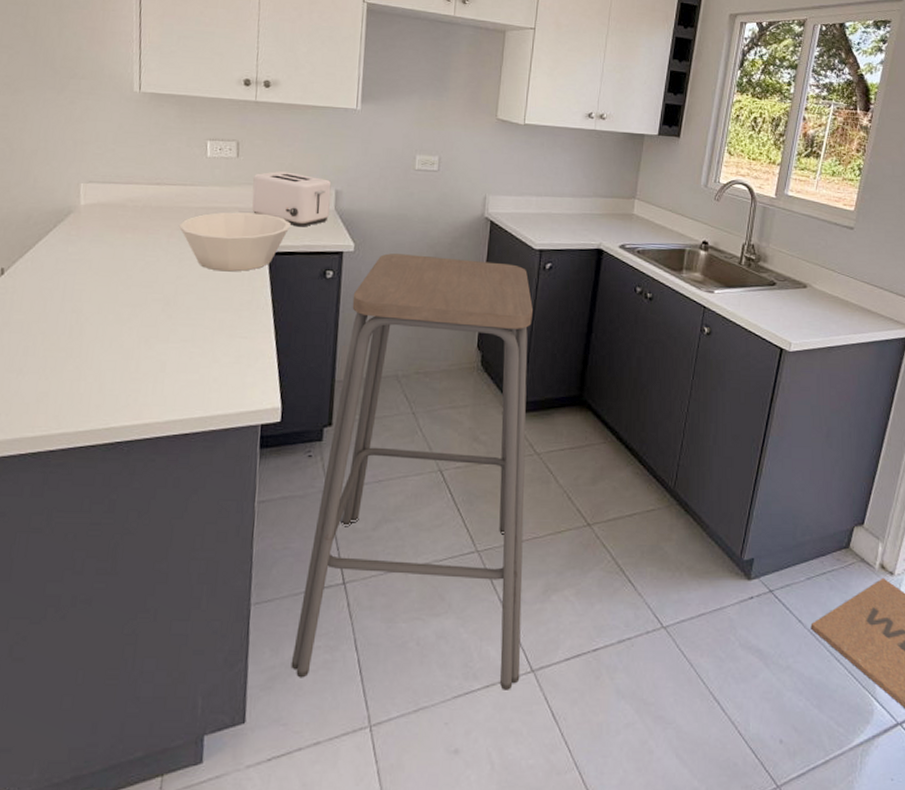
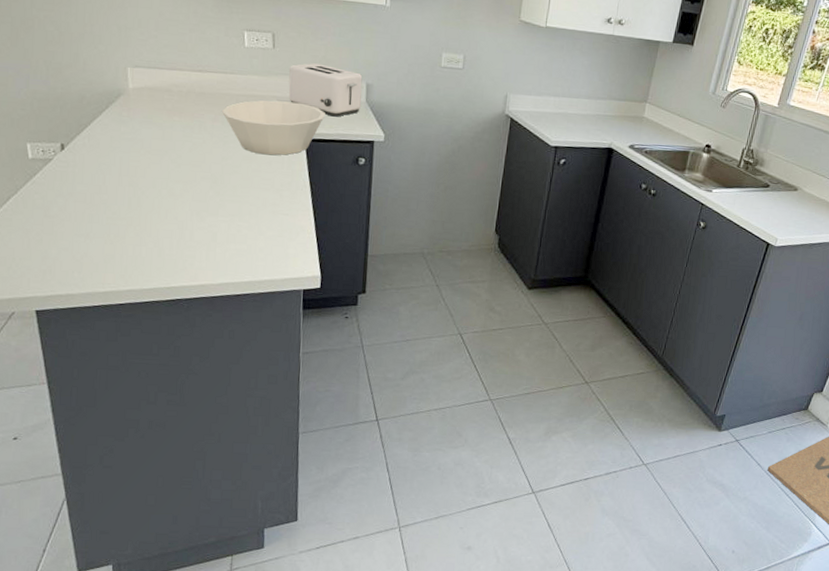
bar stool: present [291,253,534,690] -> none [333,144,547,506]

